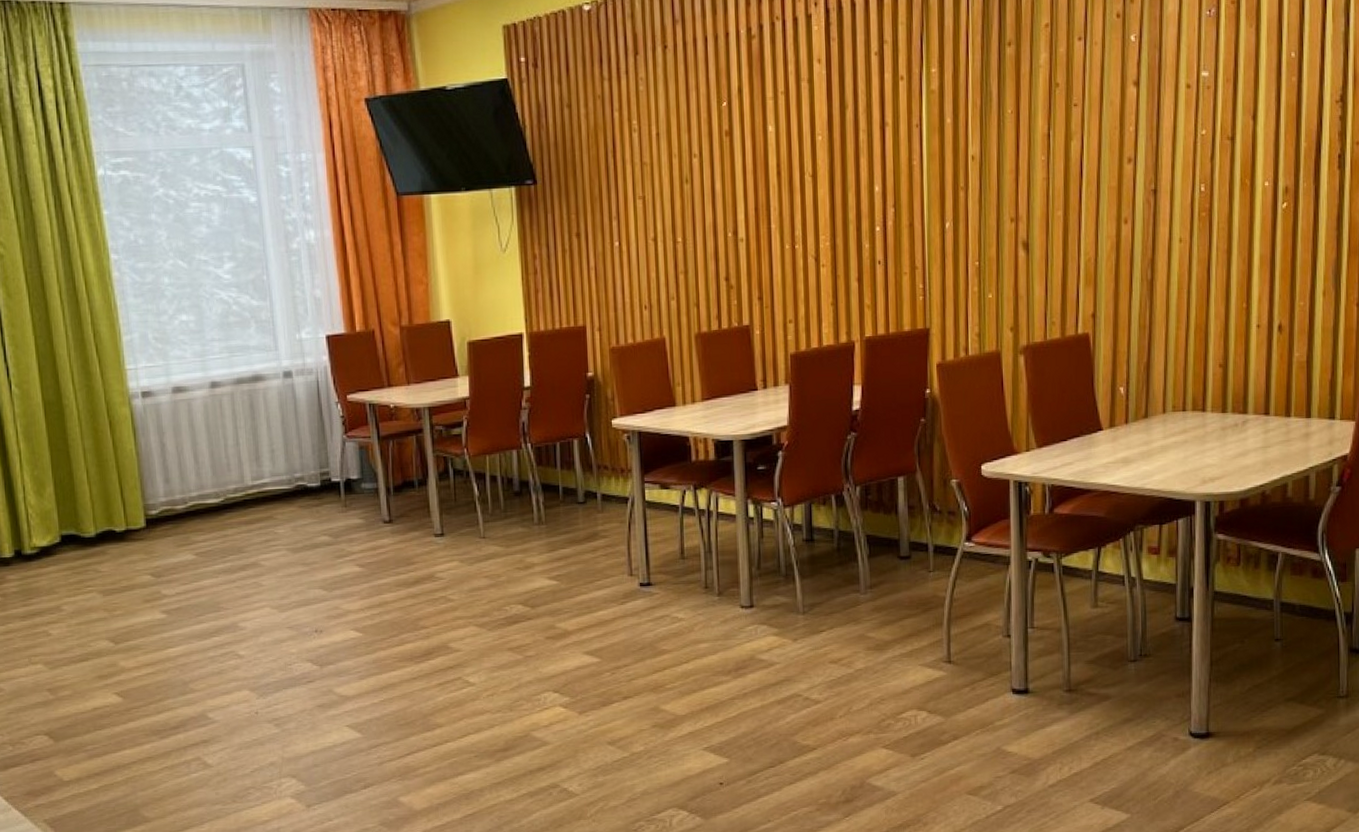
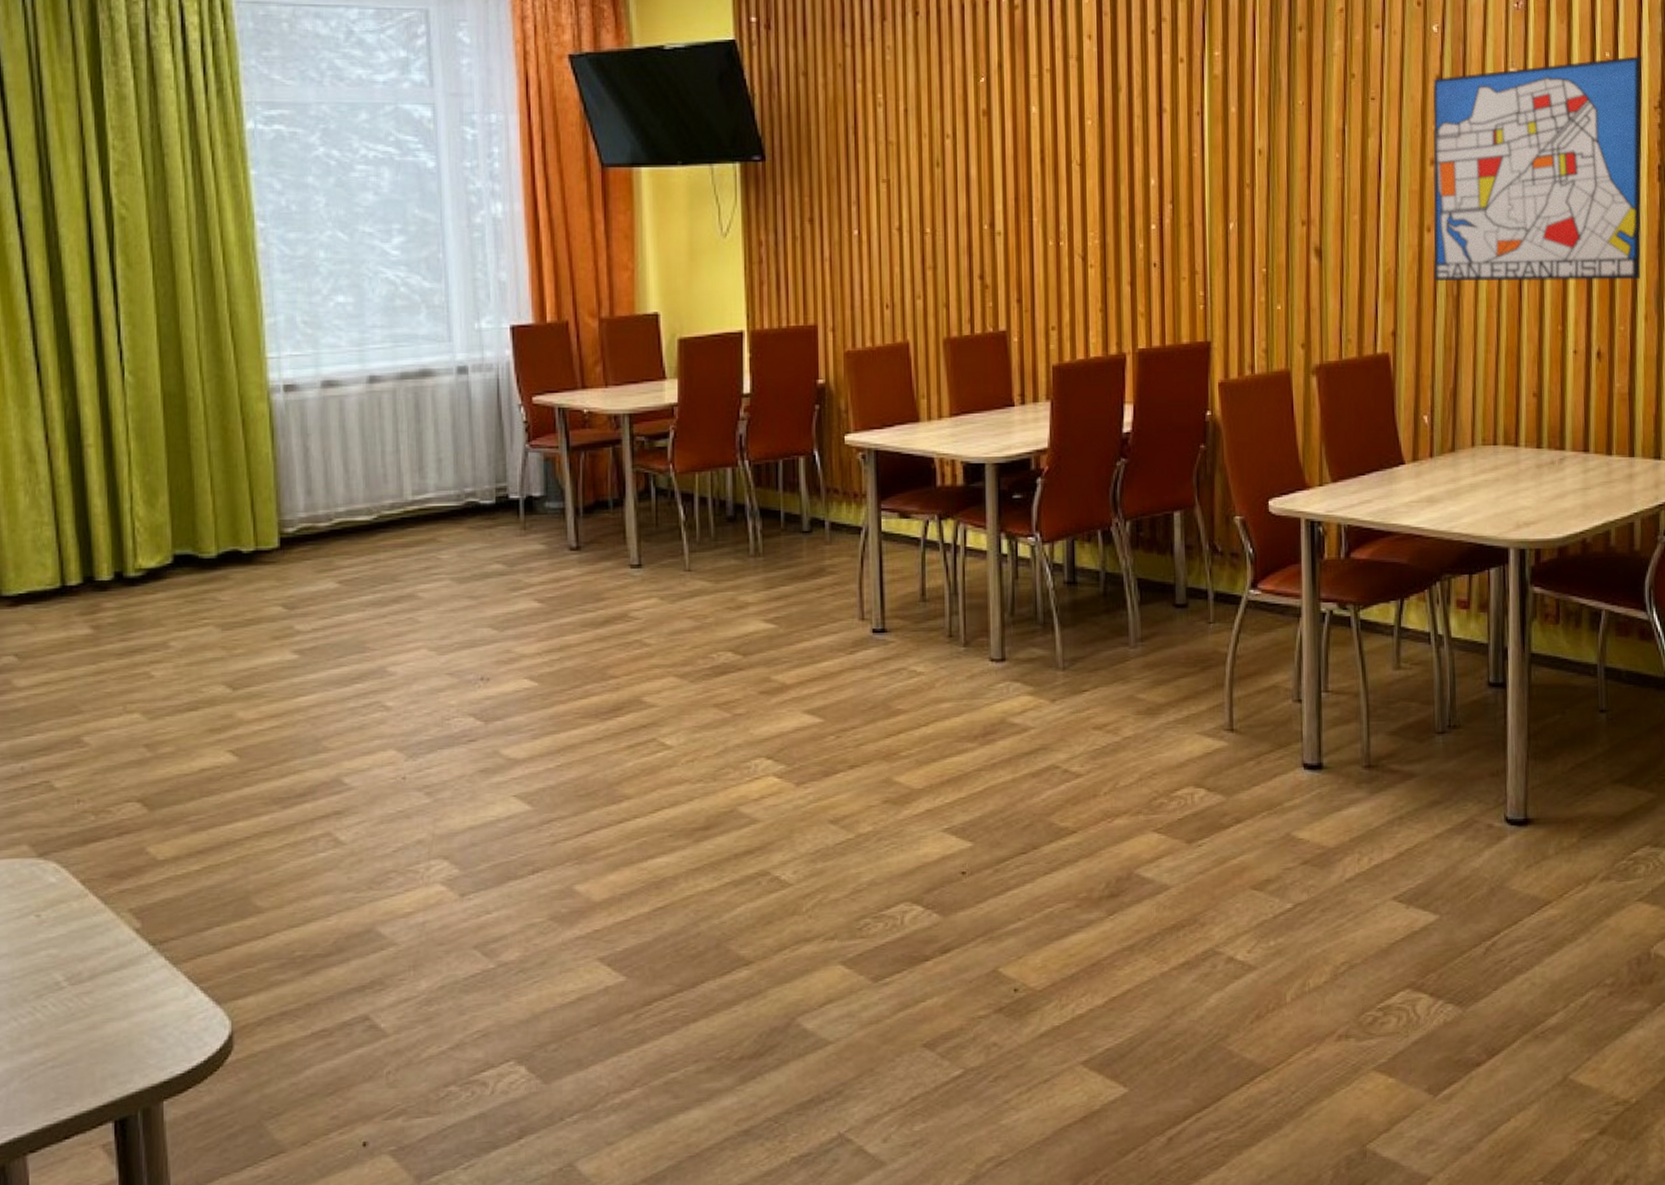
wall art: none [1129,54,1326,267] -> present [1432,56,1643,282]

